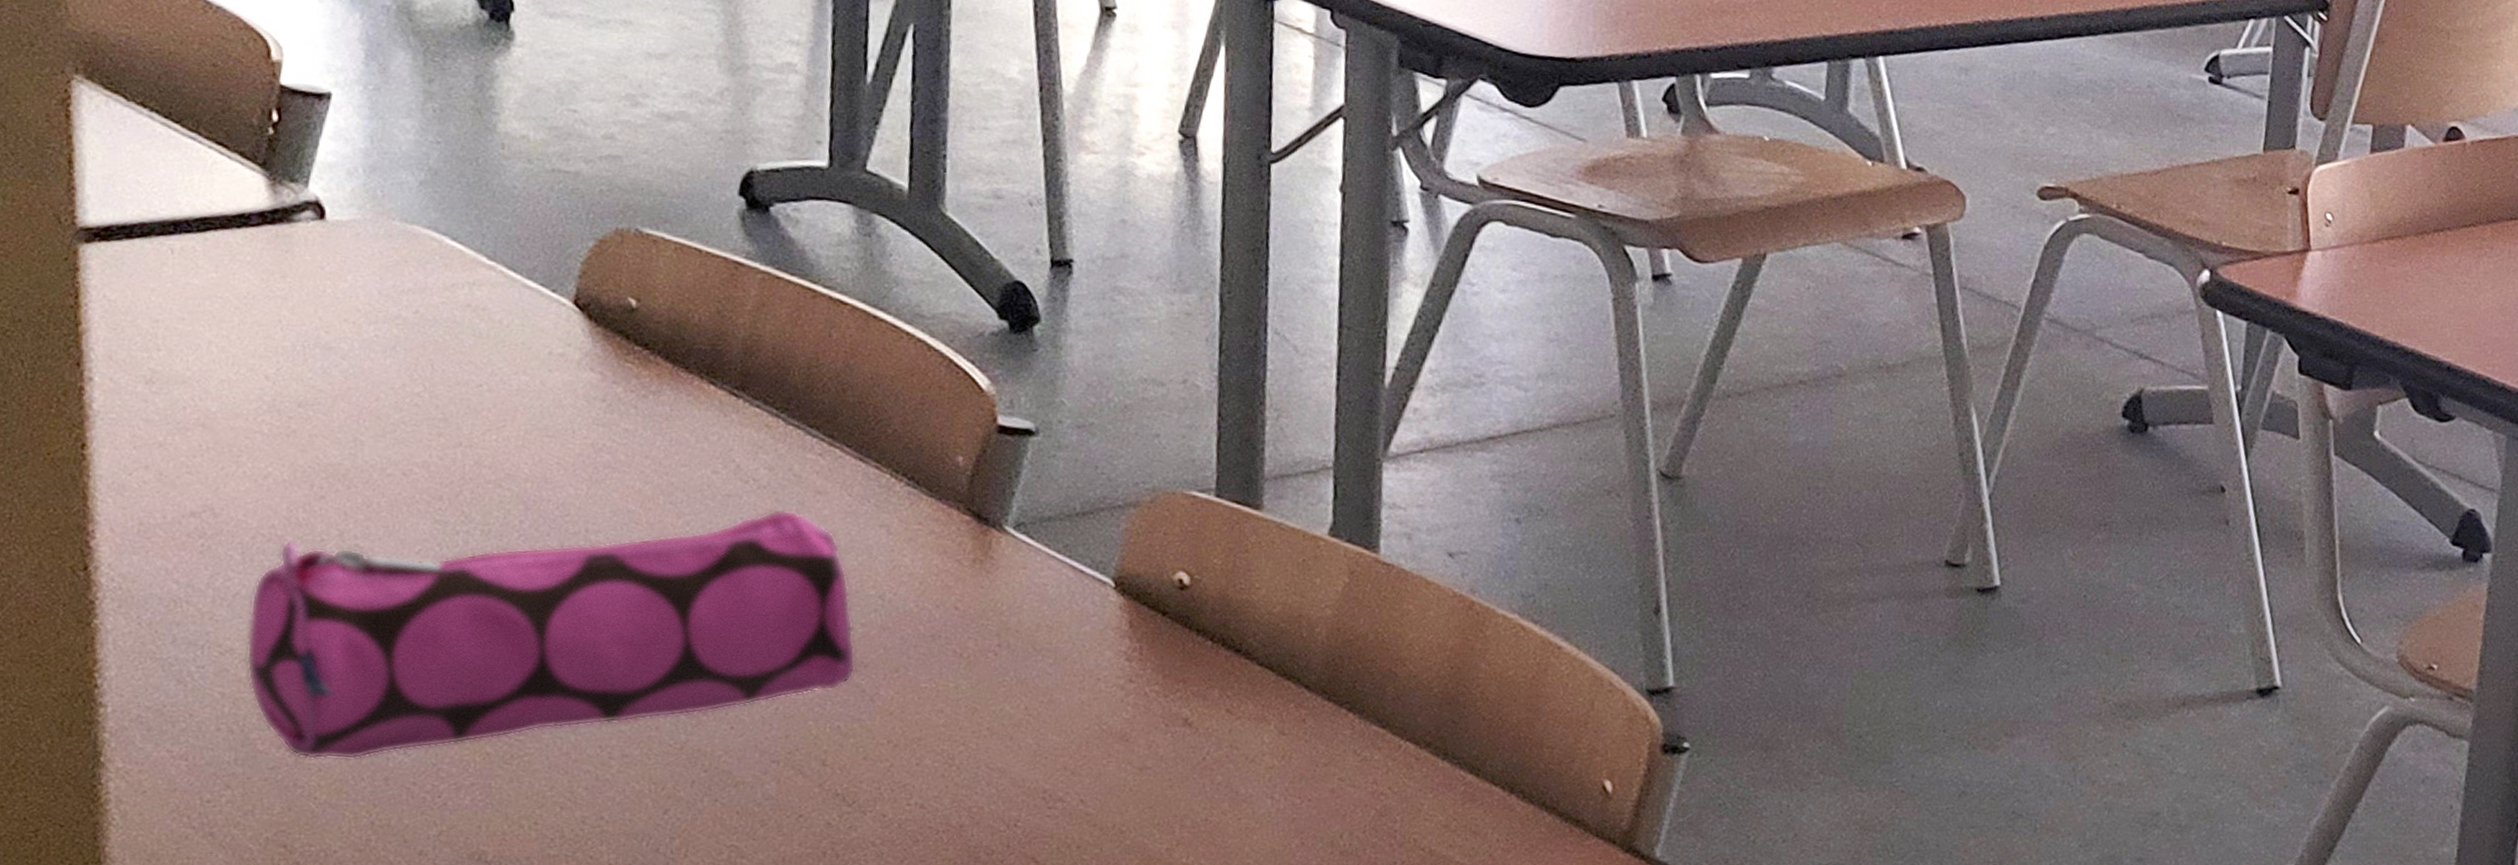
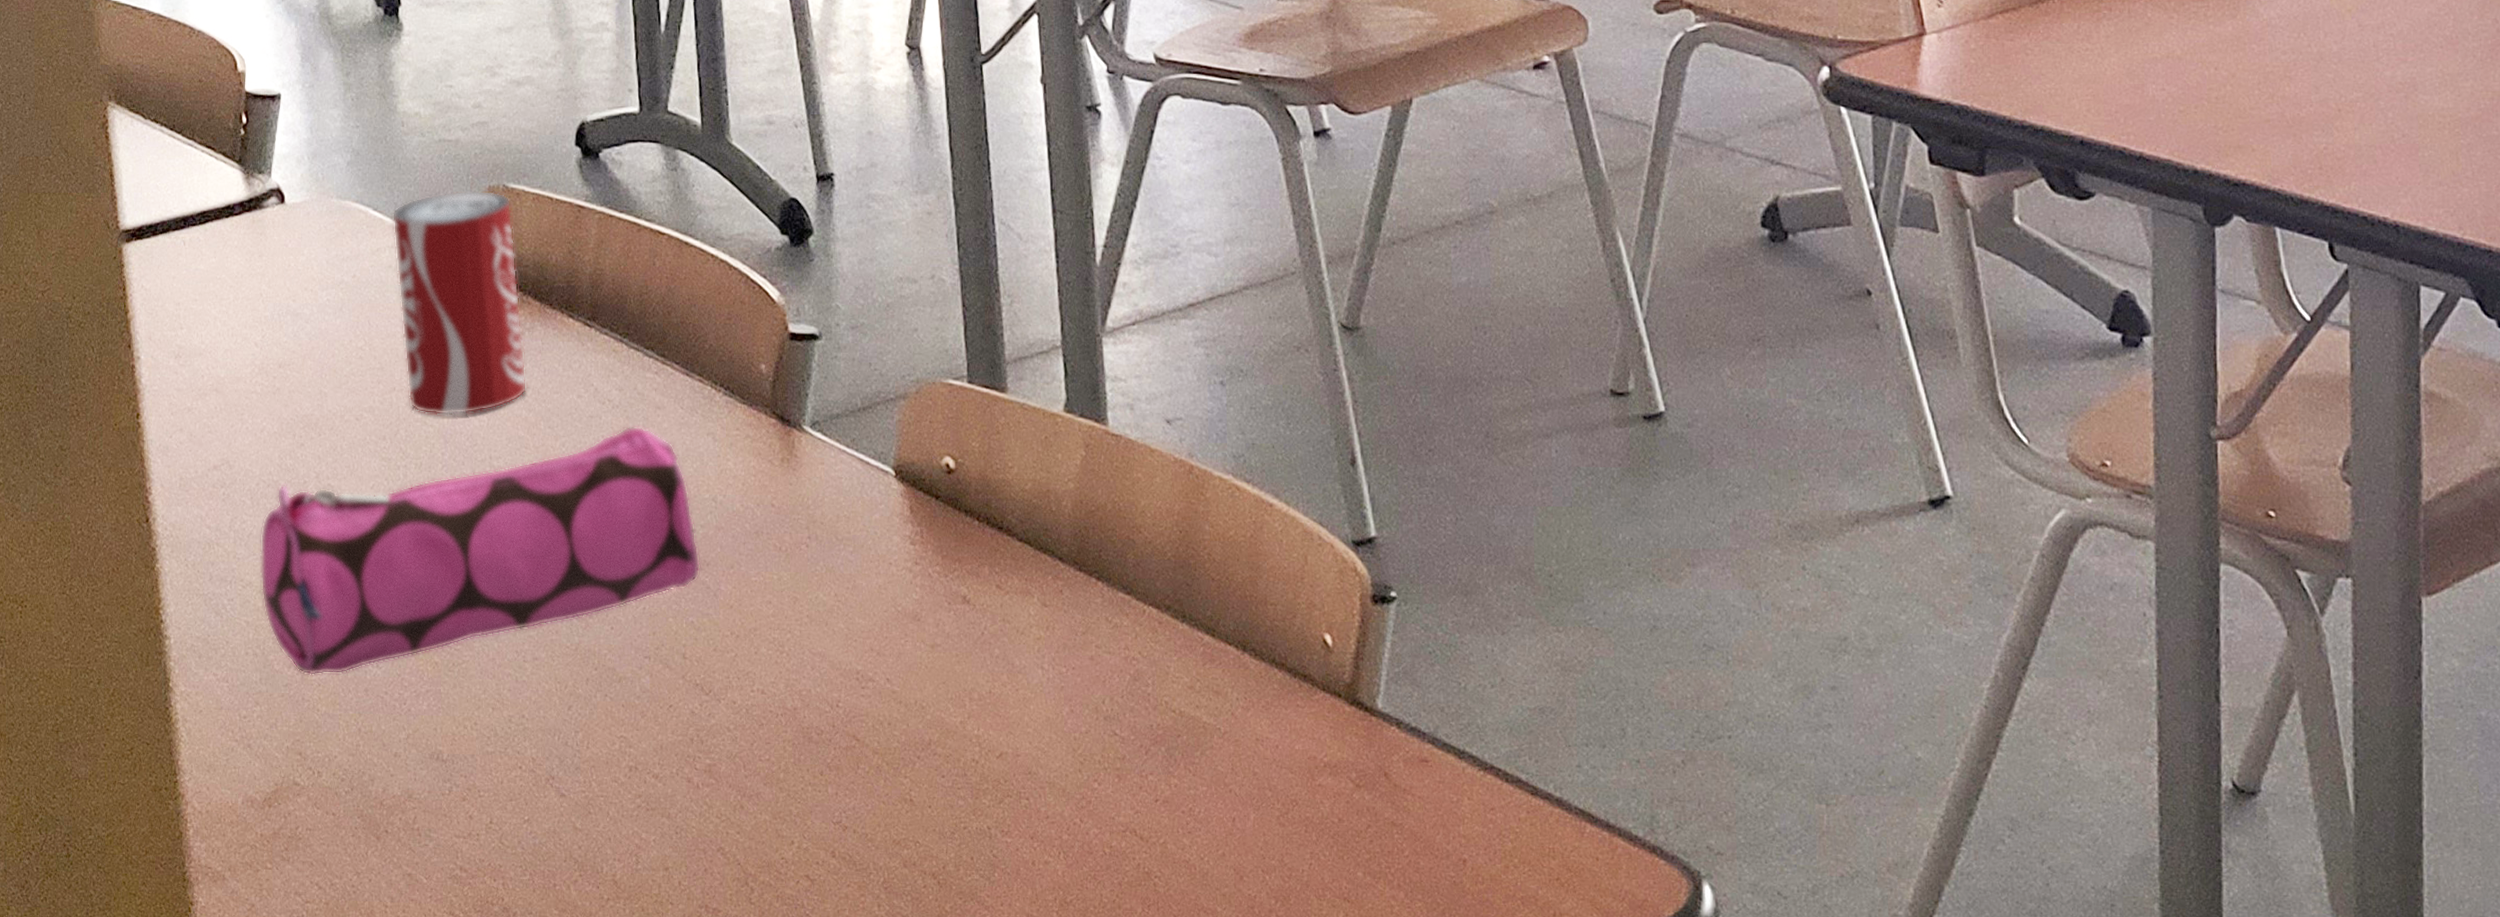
beverage can: none [476,229,646,481] -> present [392,190,527,416]

